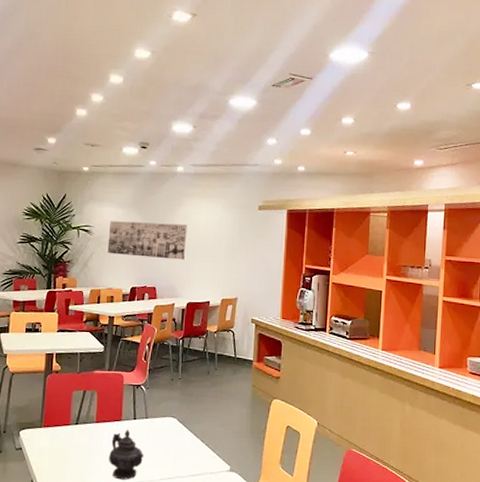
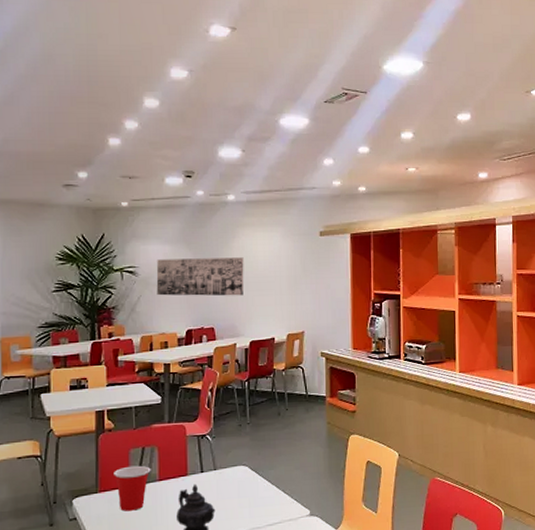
cup: none [57,406,90,448] -> present [114,465,151,512]

